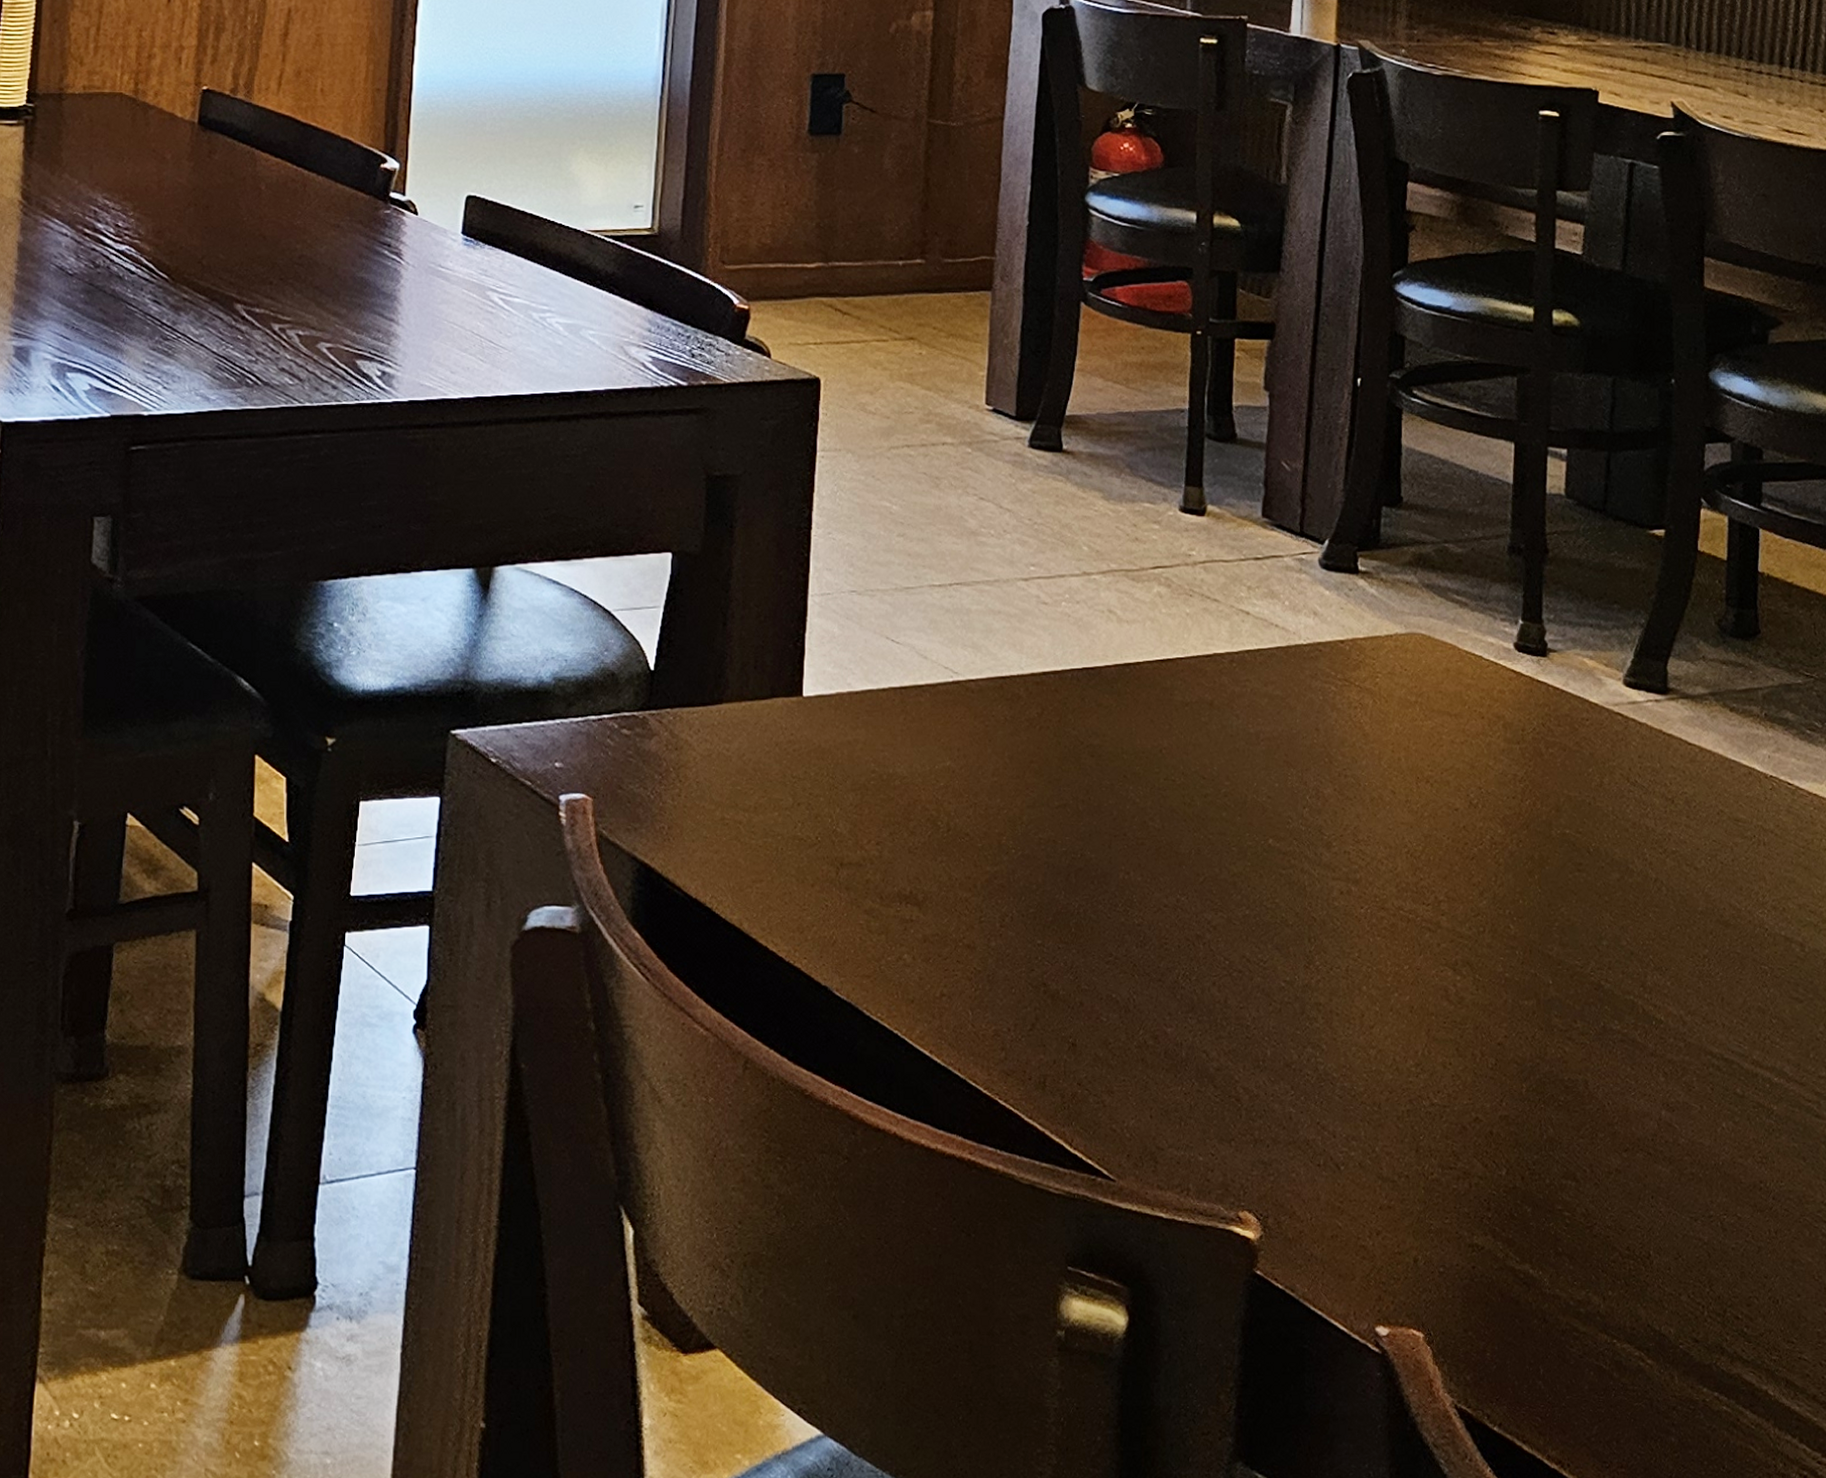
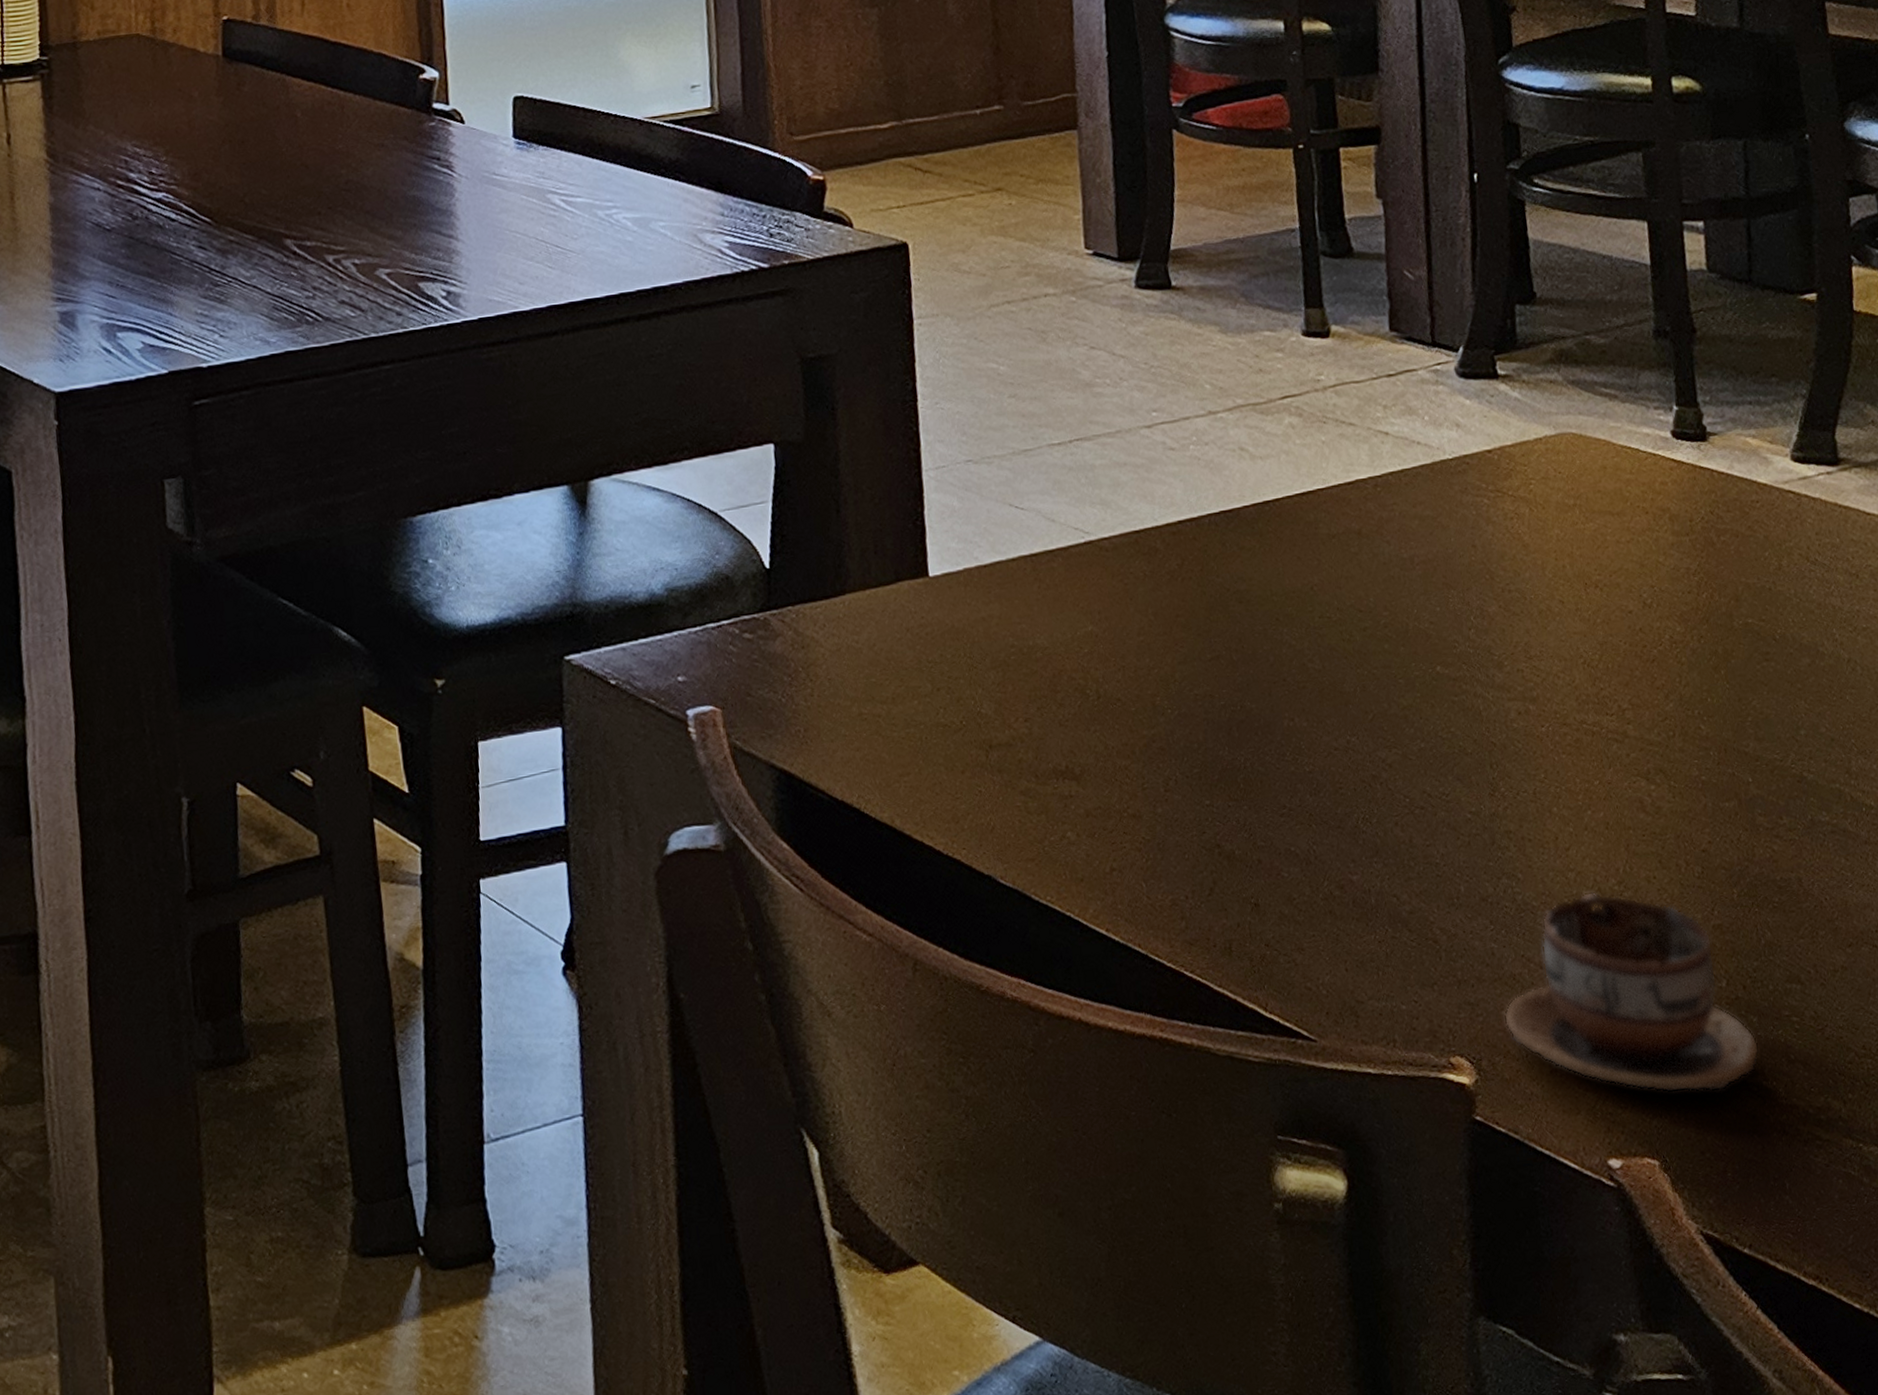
cup: none [1293,1070,1530,1274] -> present [1503,891,1760,1093]

